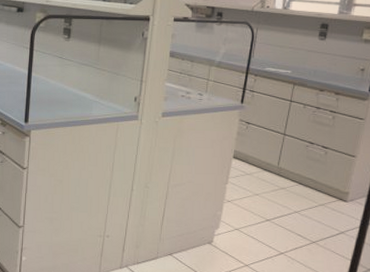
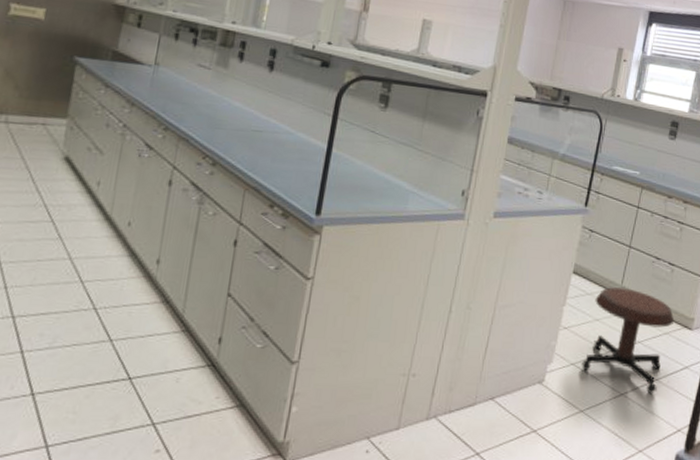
stool: none [244,168,330,253] -> present [581,287,675,393]

